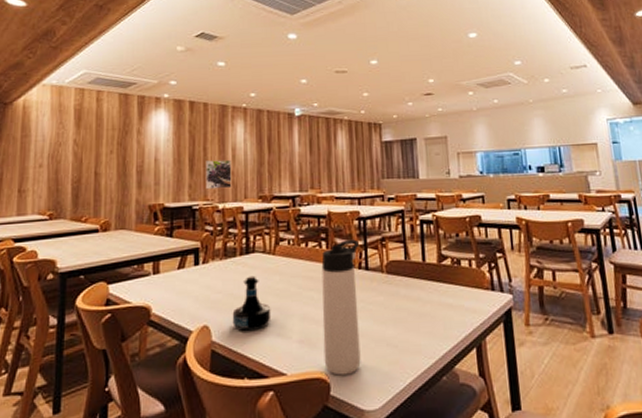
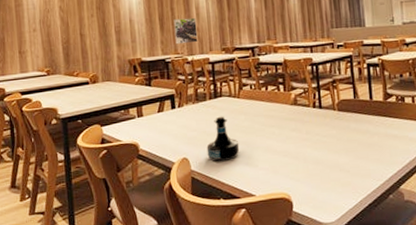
thermos bottle: present [321,239,361,376] -> none [280,82,318,196]

